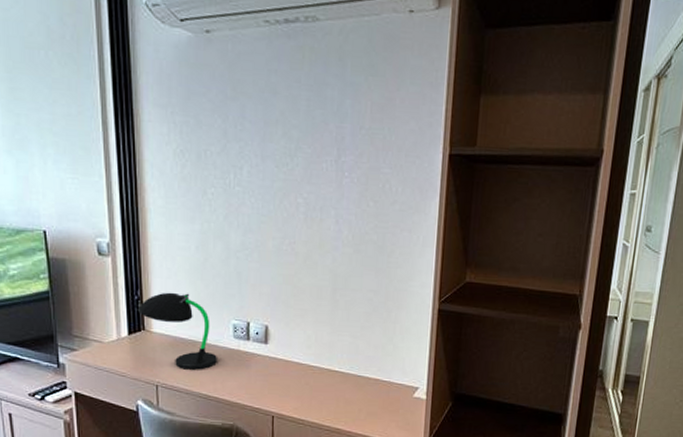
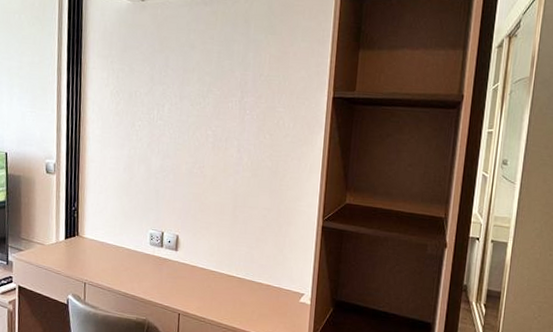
desk lamp: present [137,292,217,370] -> none [73,205,136,271]

